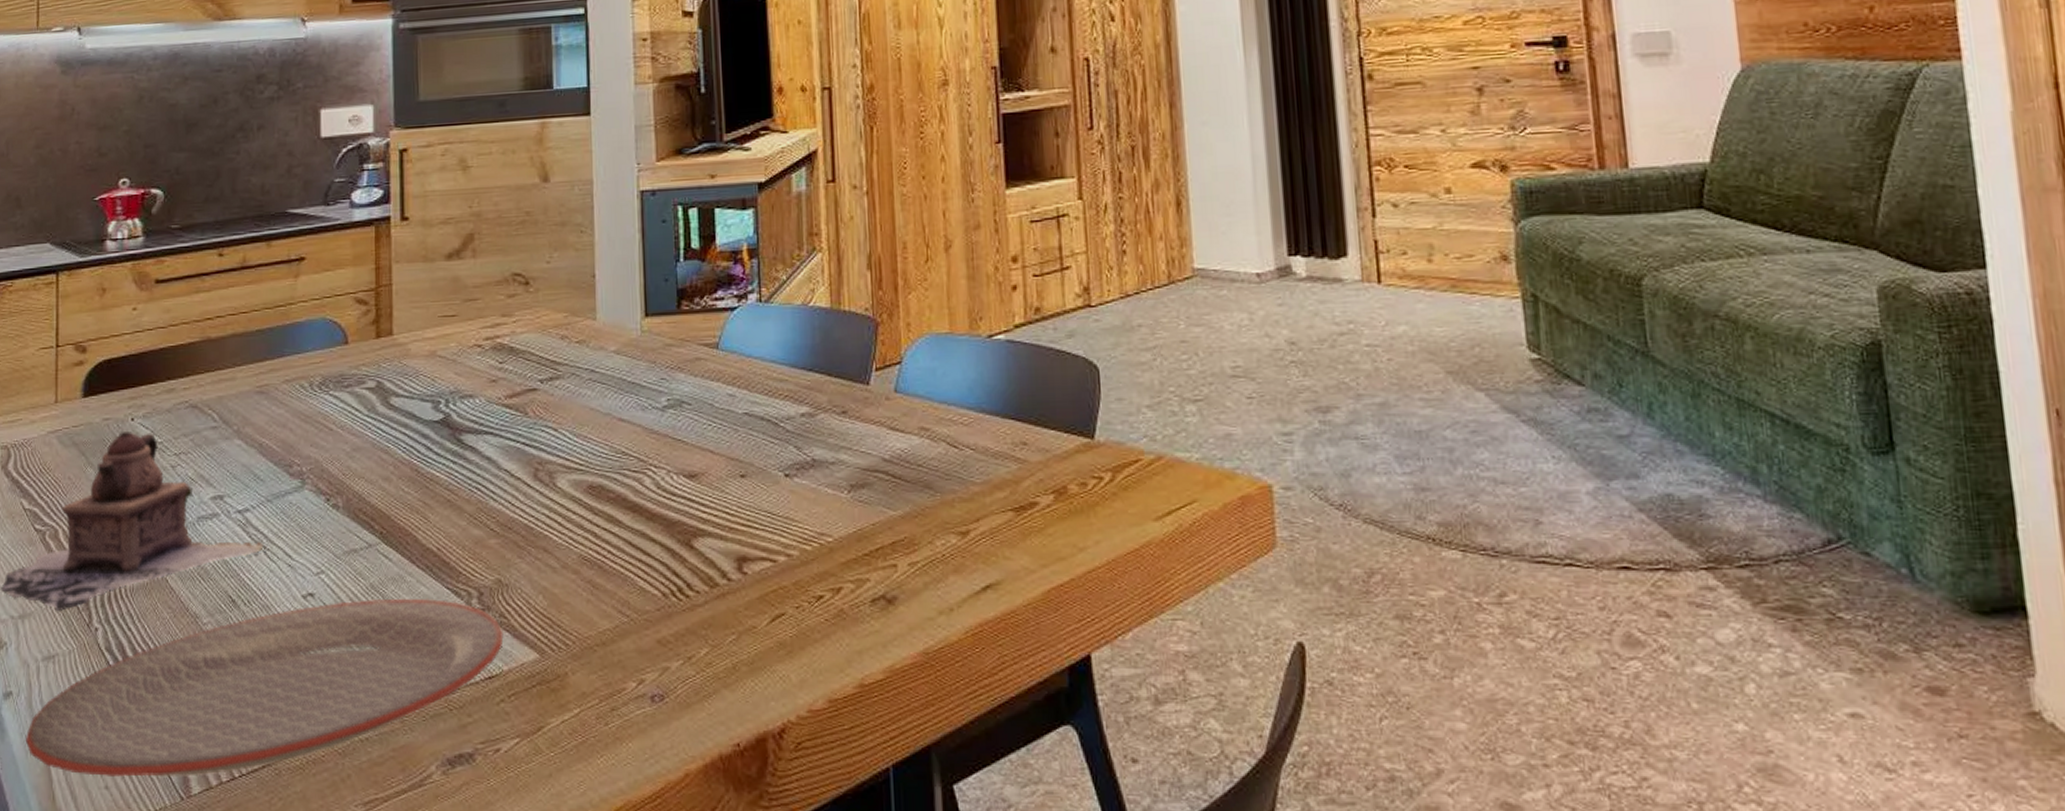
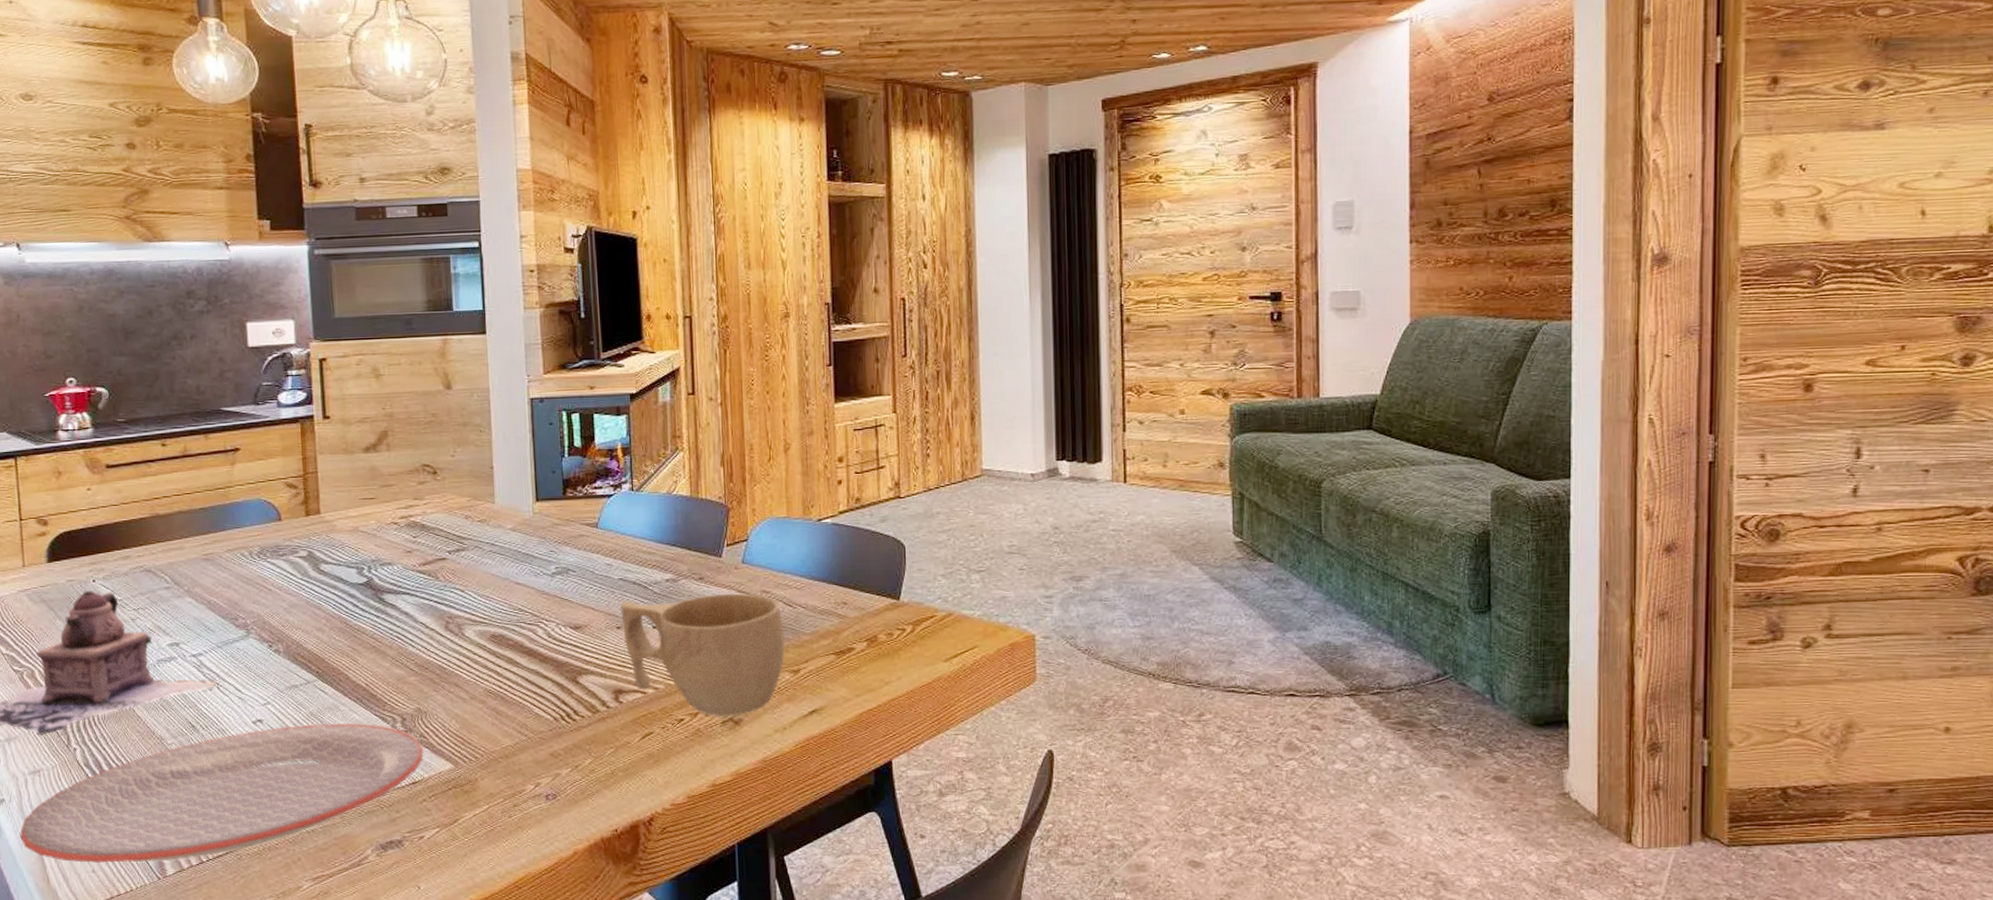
cup: none [745,431,950,593] -> present [620,593,785,717]

